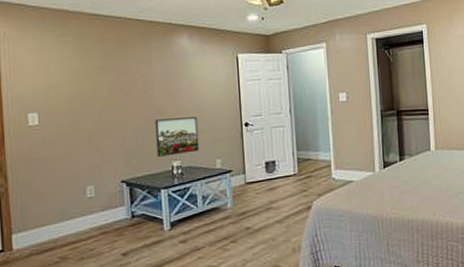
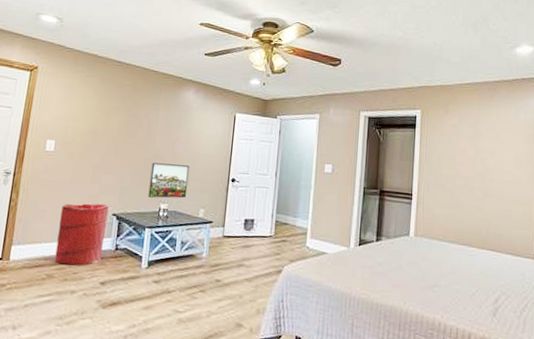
laundry hamper: none [62,172,119,244] -> present [54,203,109,266]

